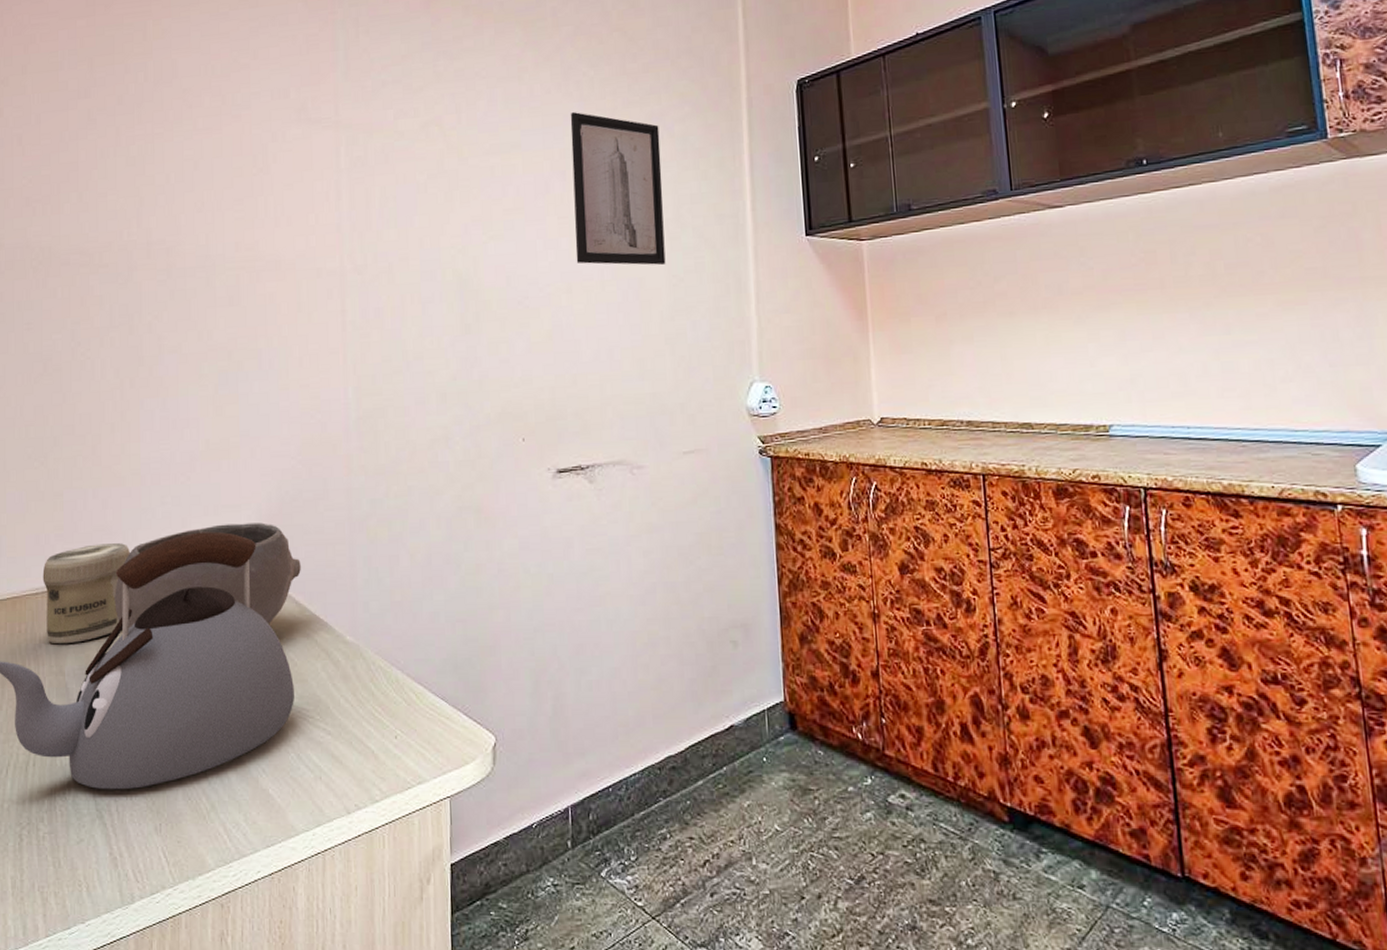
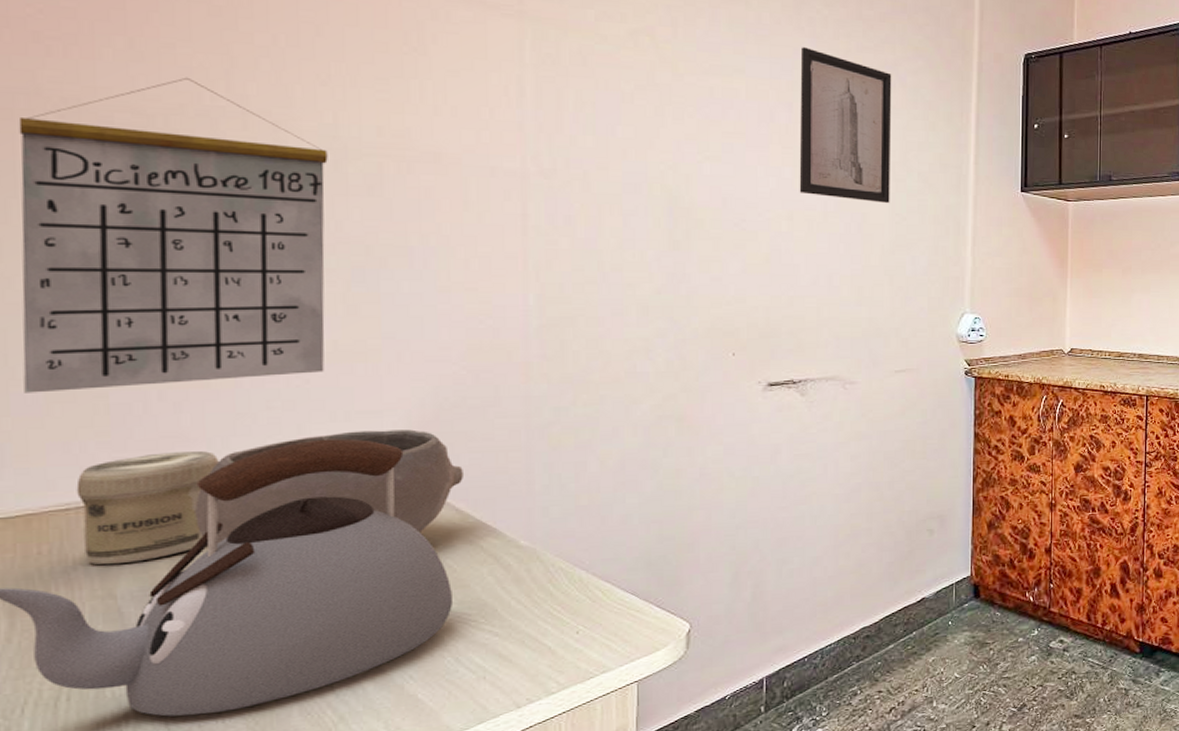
calendar: none [14,219,202,493] -> present [18,77,328,393]

